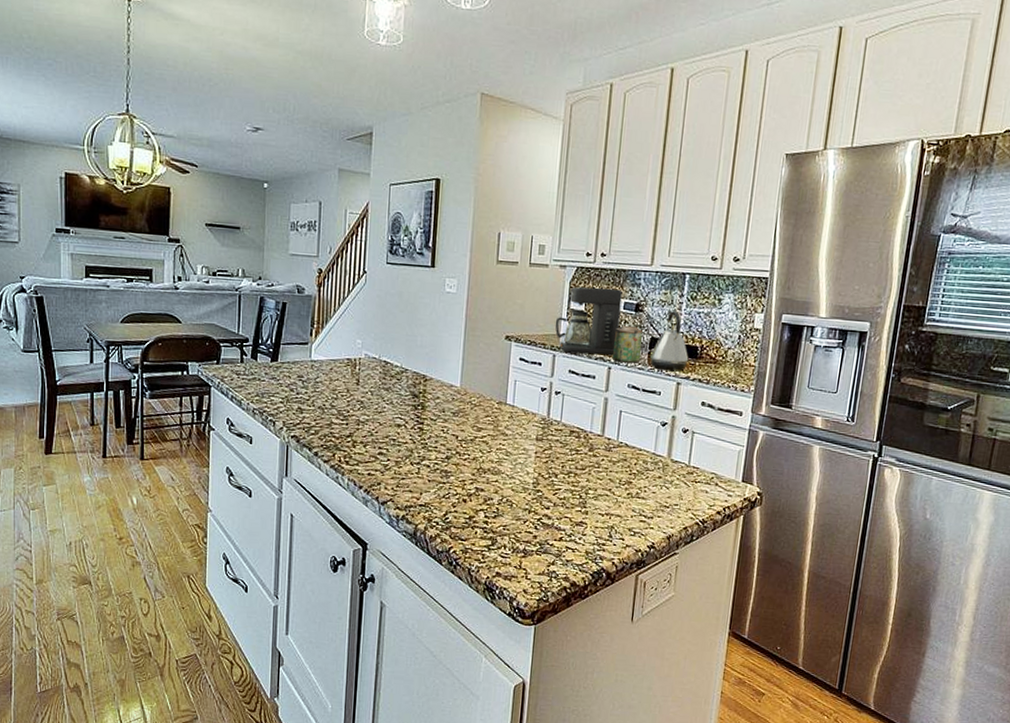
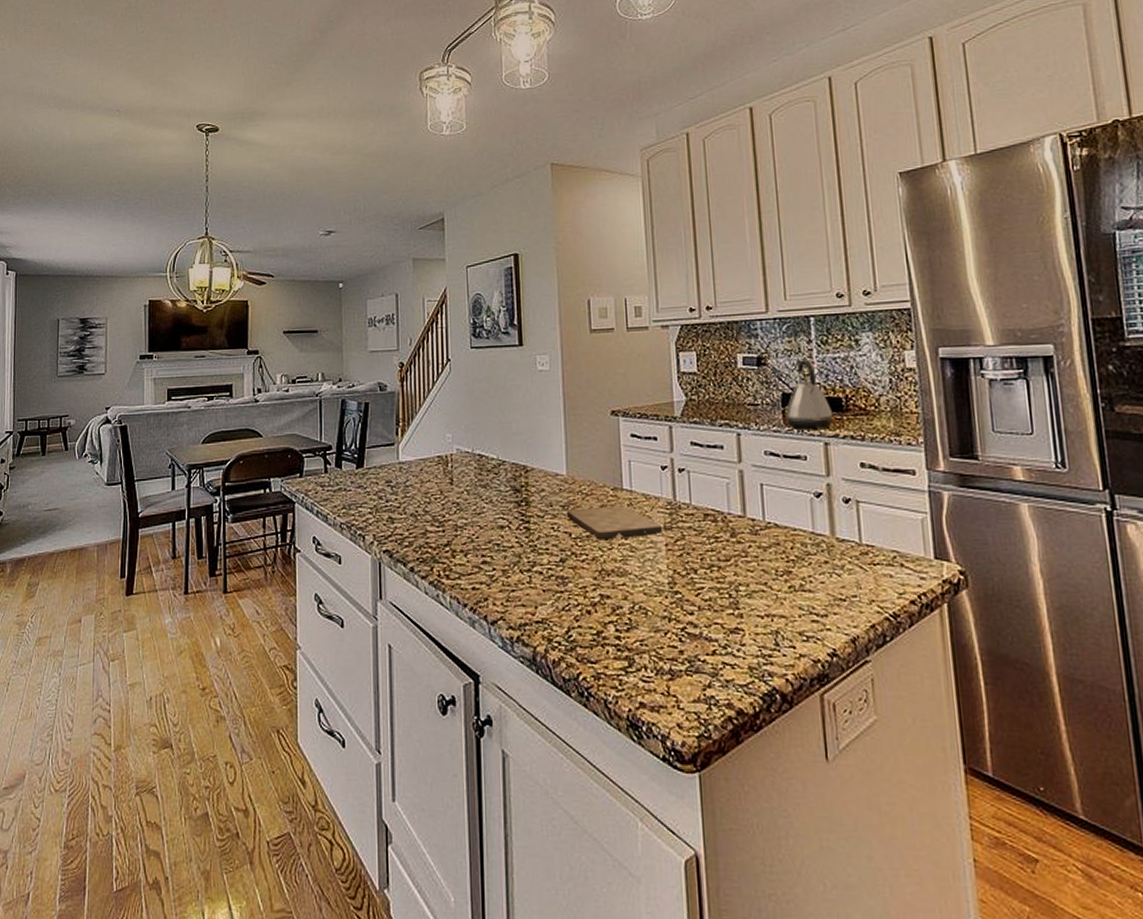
cutting board: none [455,416,535,444] -> present [566,504,663,540]
coffee maker: present [555,287,623,356] -> none [665,343,741,422]
canister: present [612,325,643,363] -> none [736,382,775,426]

